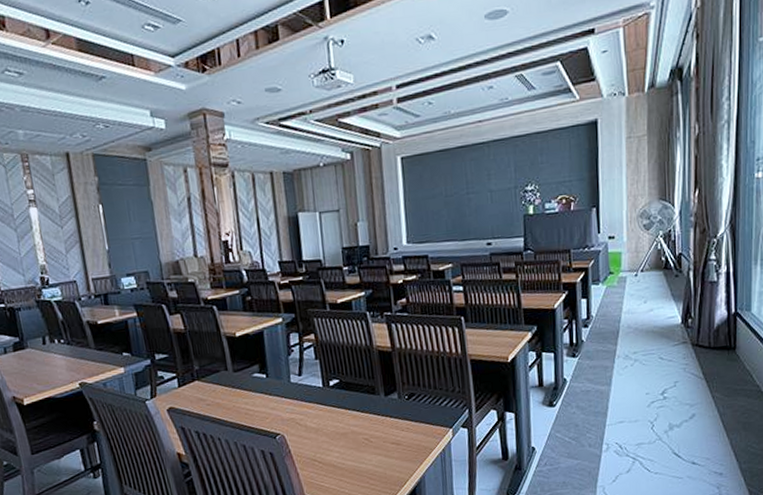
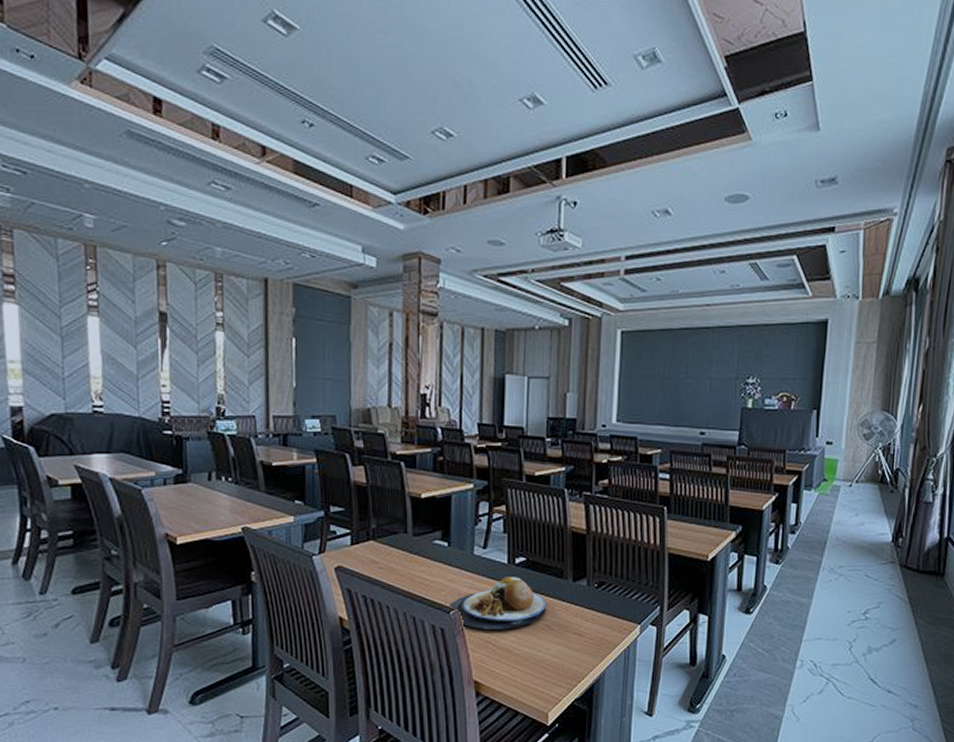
plate: none [273,398,364,449] -> present [448,577,547,629]

